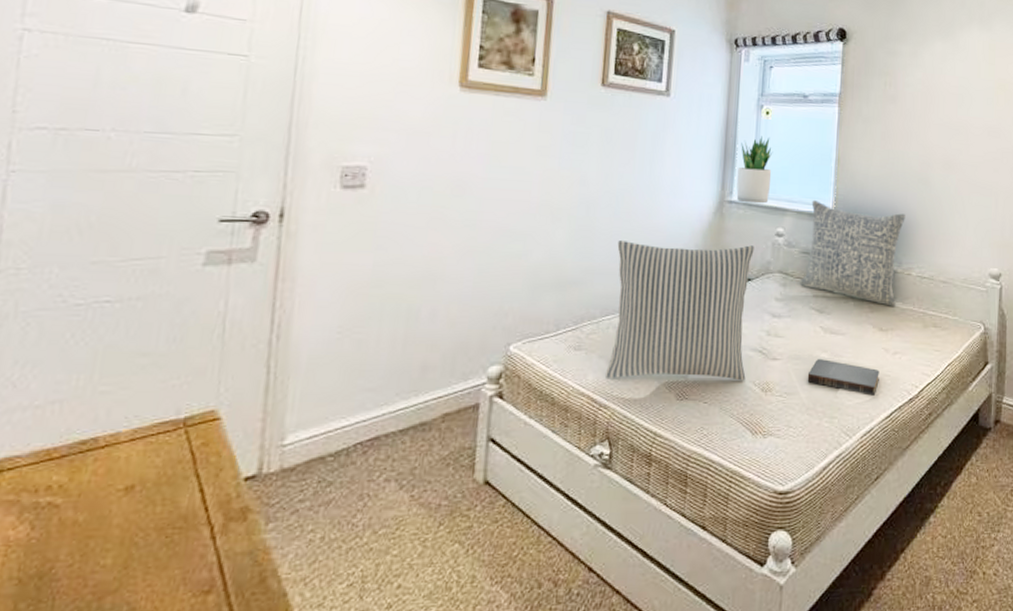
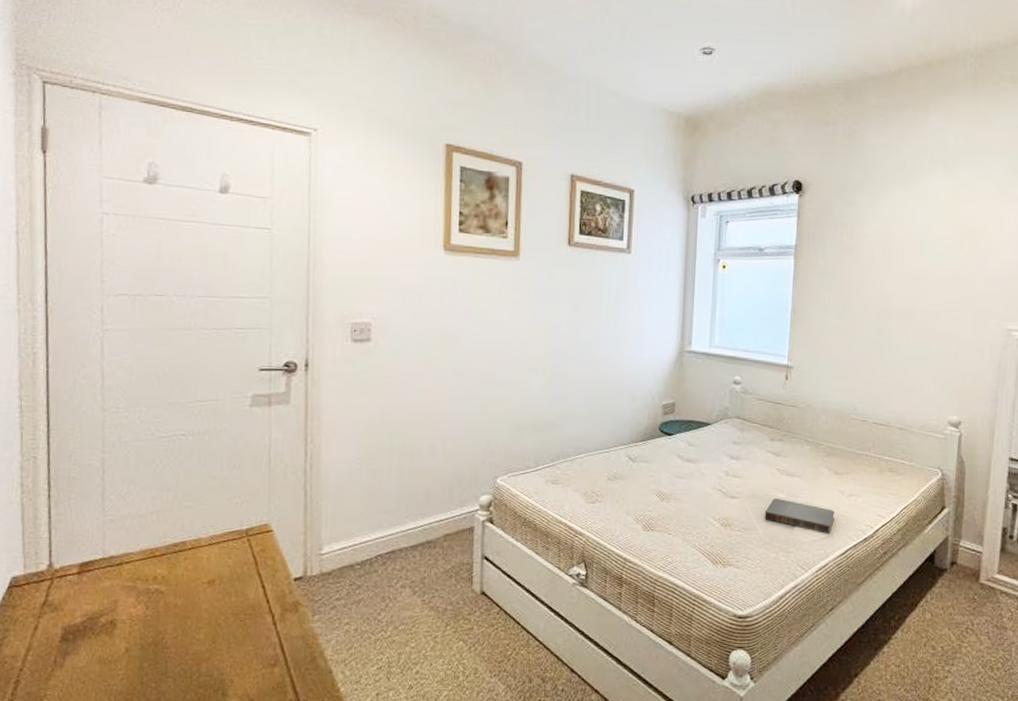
pillow: present [606,240,754,381] -> none [580,387,713,516]
planter: present [736,136,773,204] -> none [695,289,730,354]
pillow: present [799,200,906,306] -> none [756,350,862,451]

